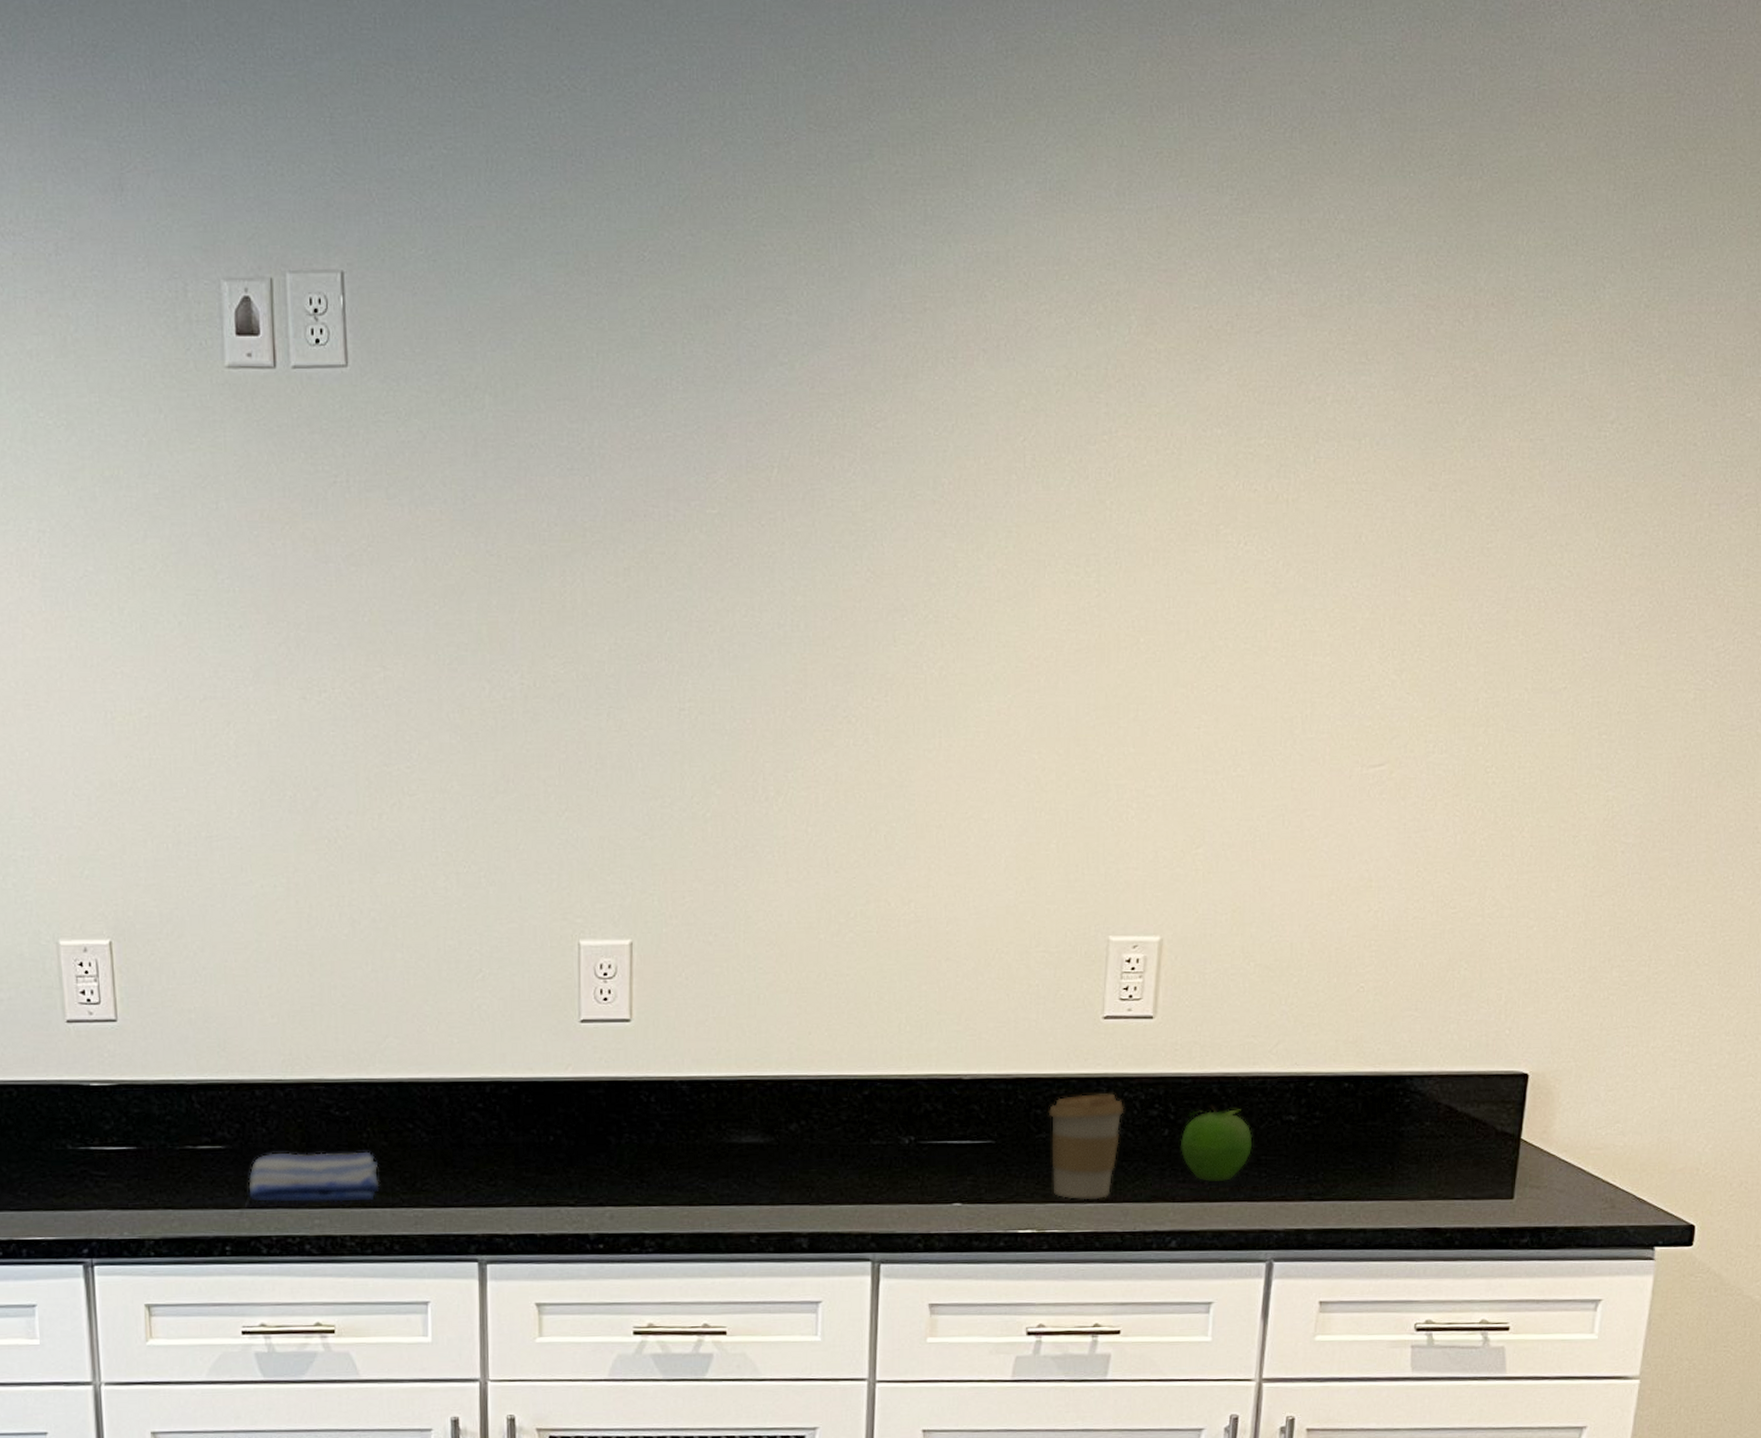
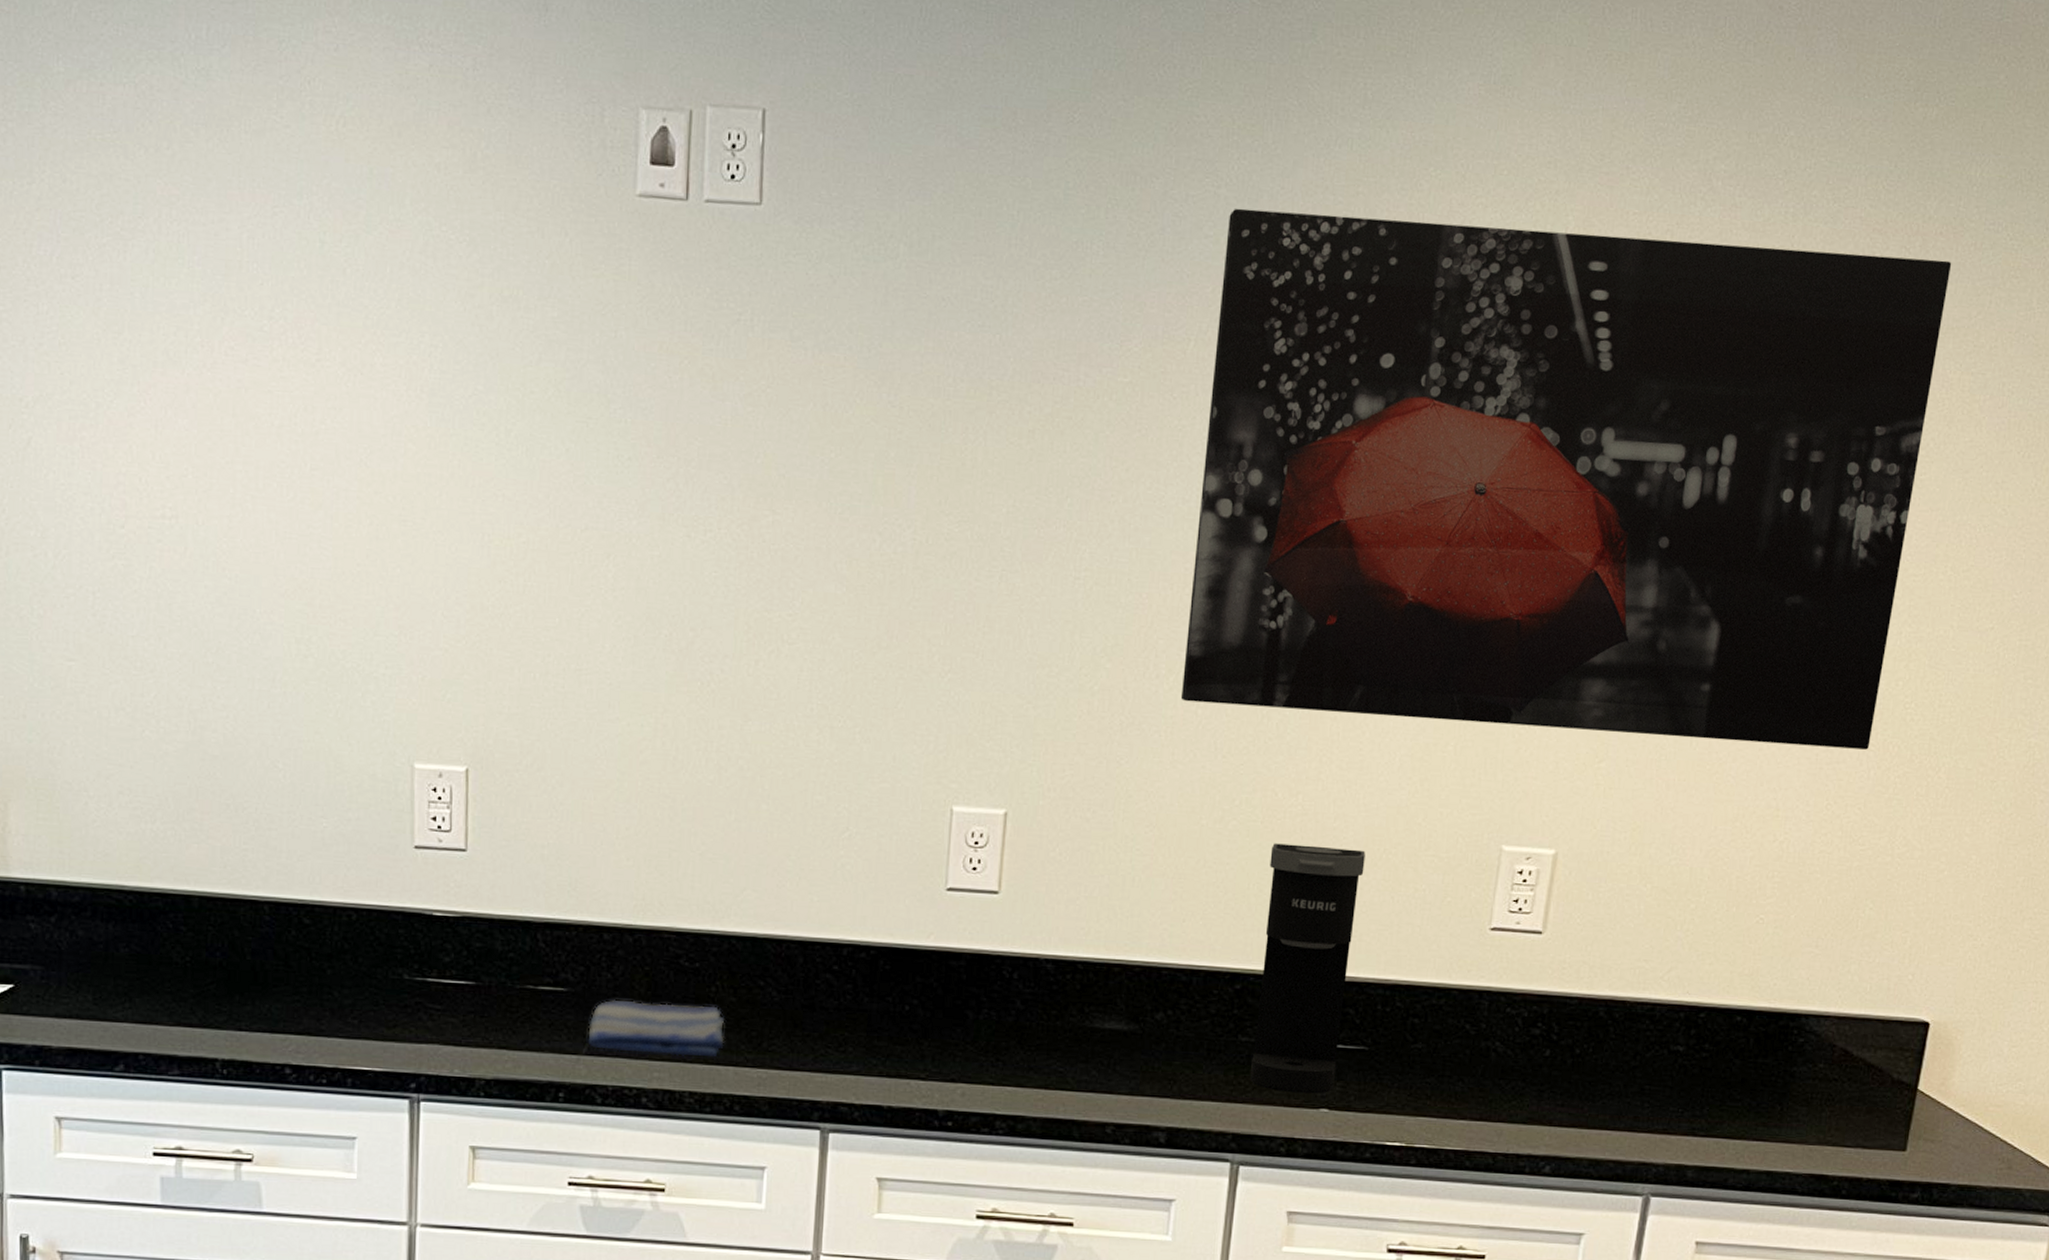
wall art: none [790,330,1505,821] -> present [1180,208,1952,750]
coffee maker: none [883,951,979,1190] -> present [1249,843,1365,1094]
coffee cup: present [1048,1093,1124,1199] -> none [1425,1006,1506,1116]
fruit: present [1180,1105,1253,1183] -> none [1561,1028,1638,1109]

